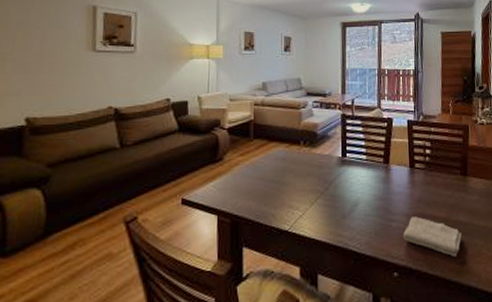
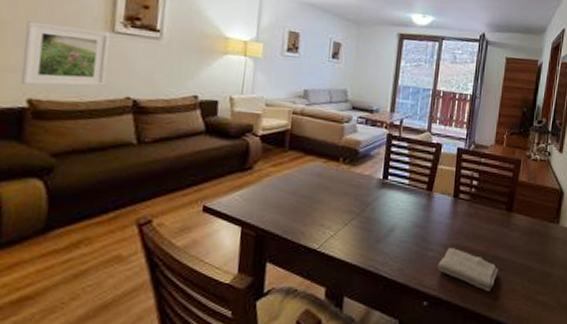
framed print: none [19,50,92,105] -> present [21,21,111,87]

